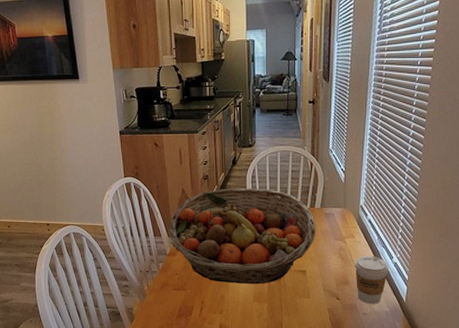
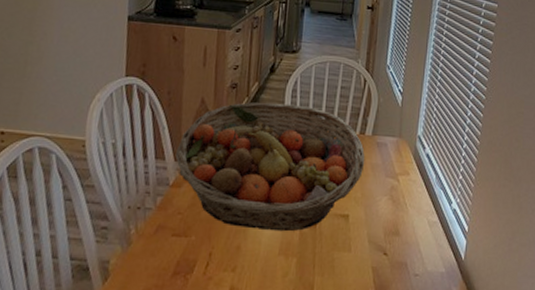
coffee cup: present [355,255,389,304] -> none [407,198,447,262]

